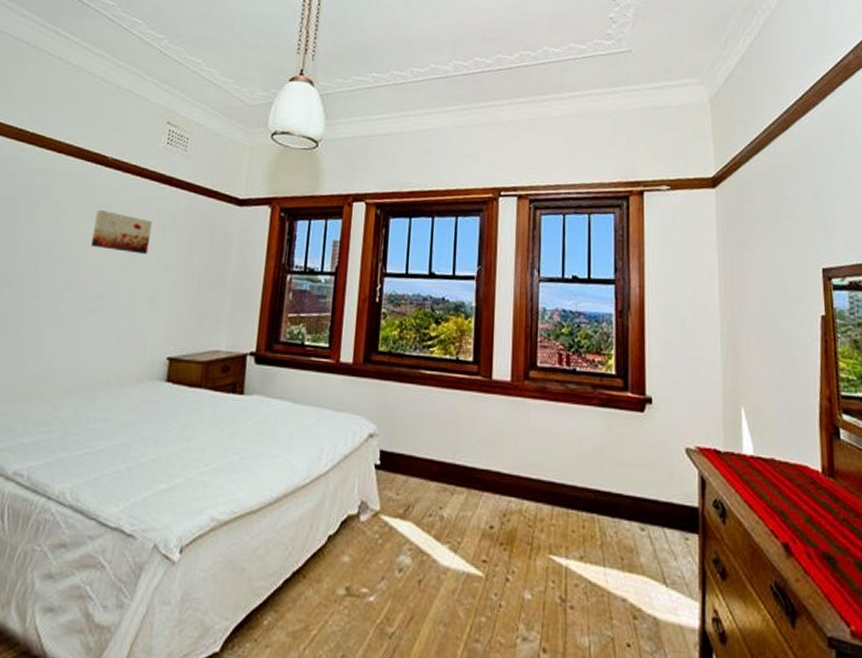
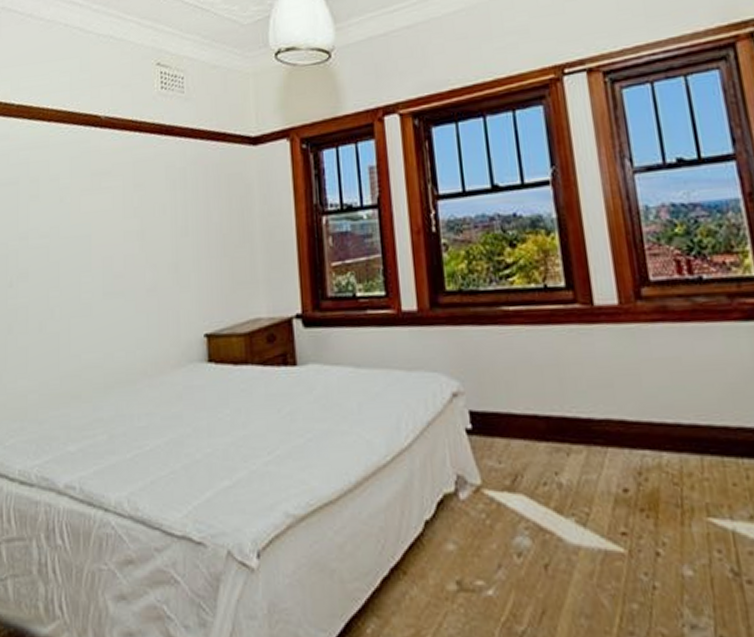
wall art: present [91,209,153,255] -> none [100,177,162,222]

